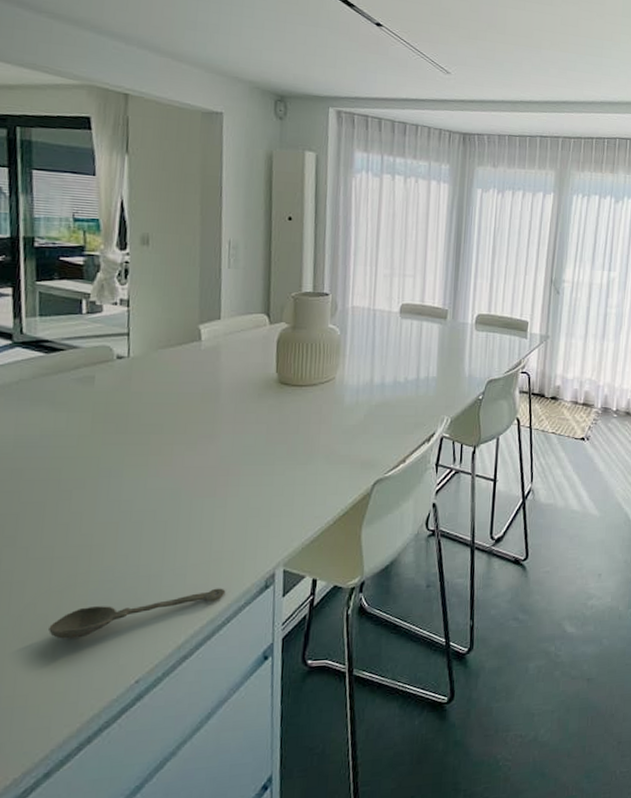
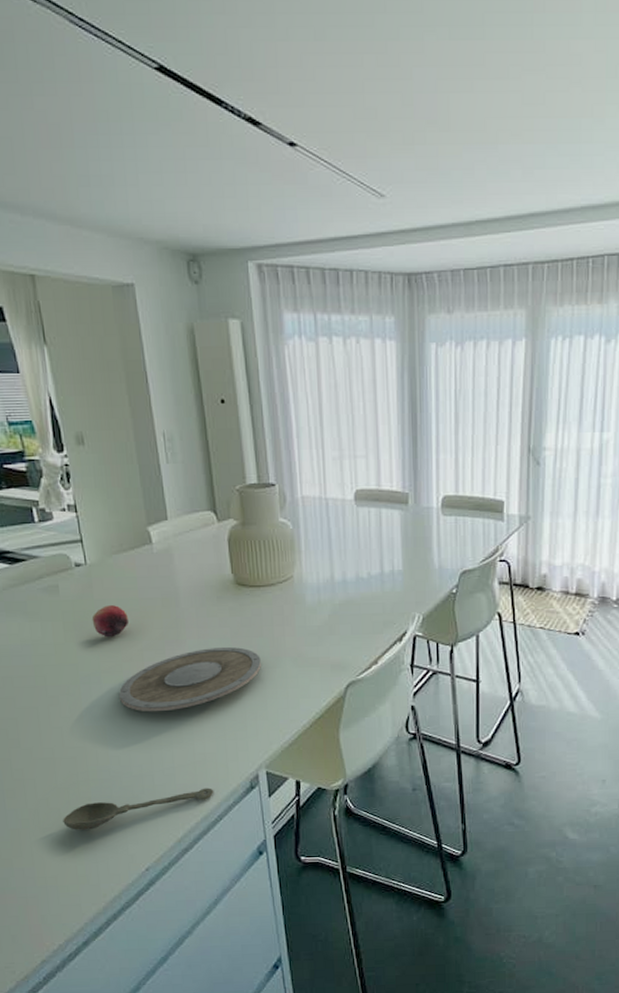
fruit: none [124,398,164,430] -> present [91,605,130,638]
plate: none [140,444,293,508] -> present [119,647,261,712]

